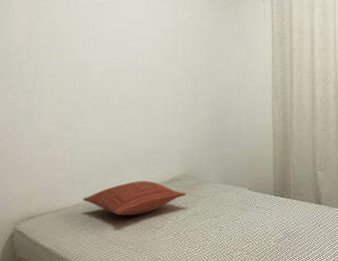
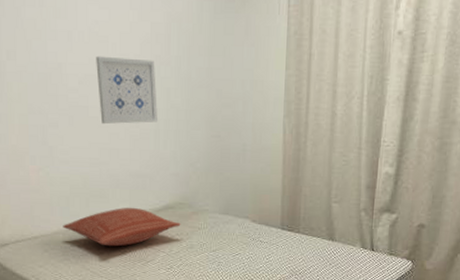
wall art: none [116,56,167,111] -> present [96,56,158,125]

